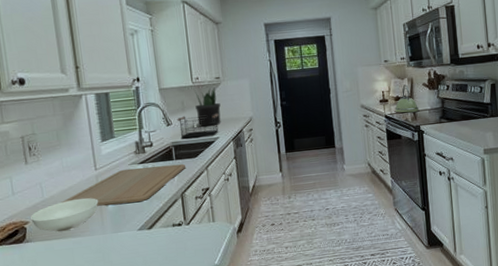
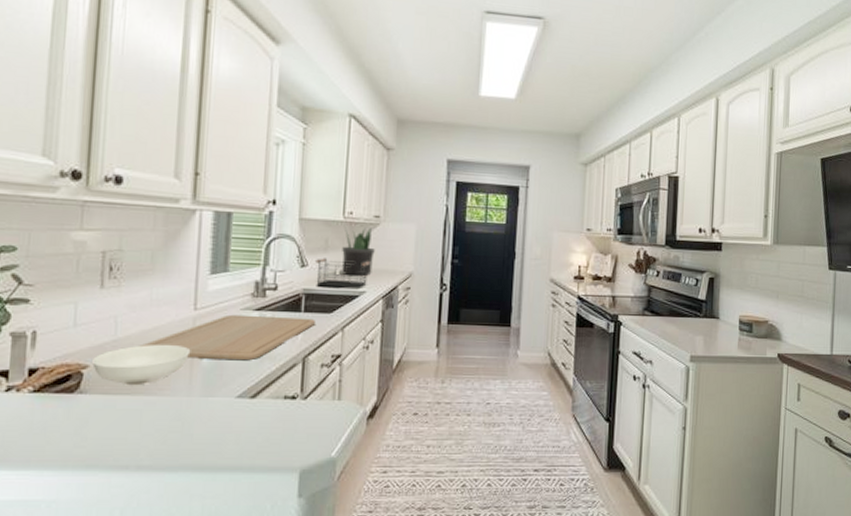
kettle: present [394,84,420,114] -> none [590,262,621,298]

